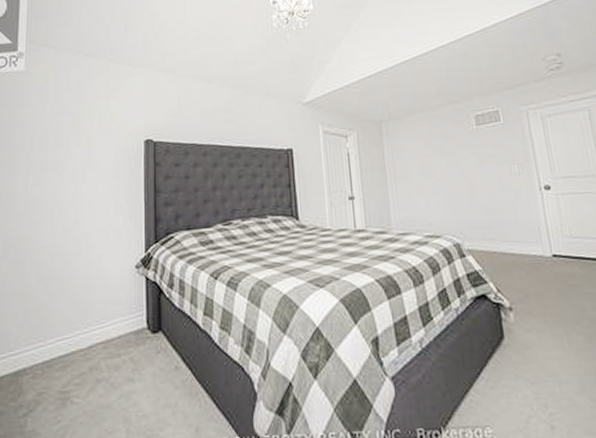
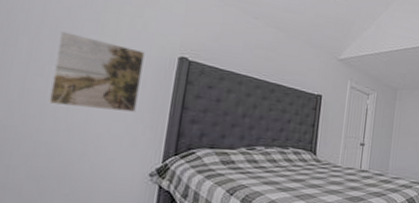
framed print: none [46,139,115,209] -> present [49,31,145,112]

